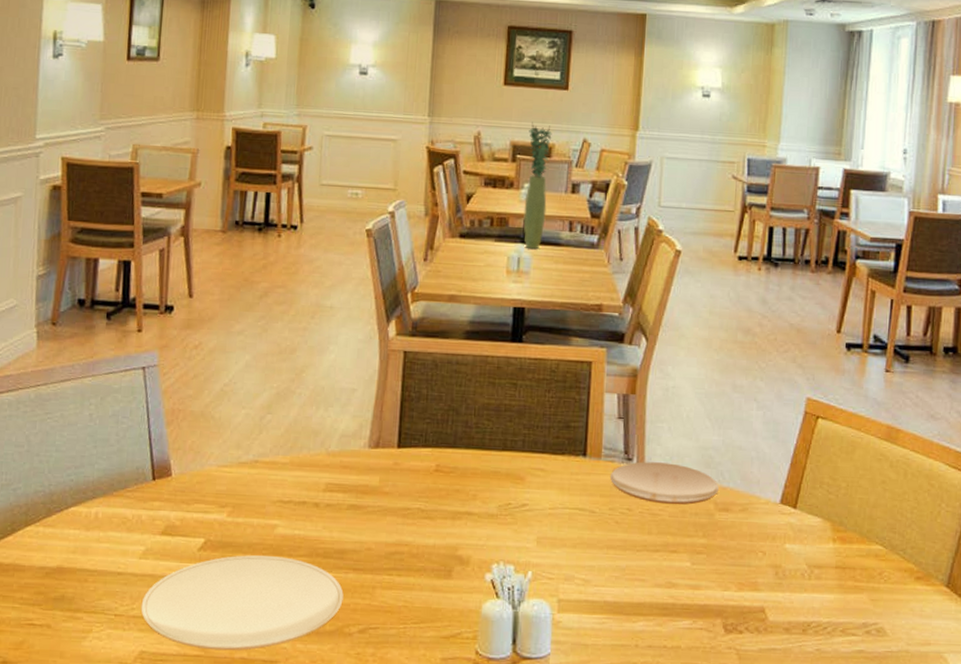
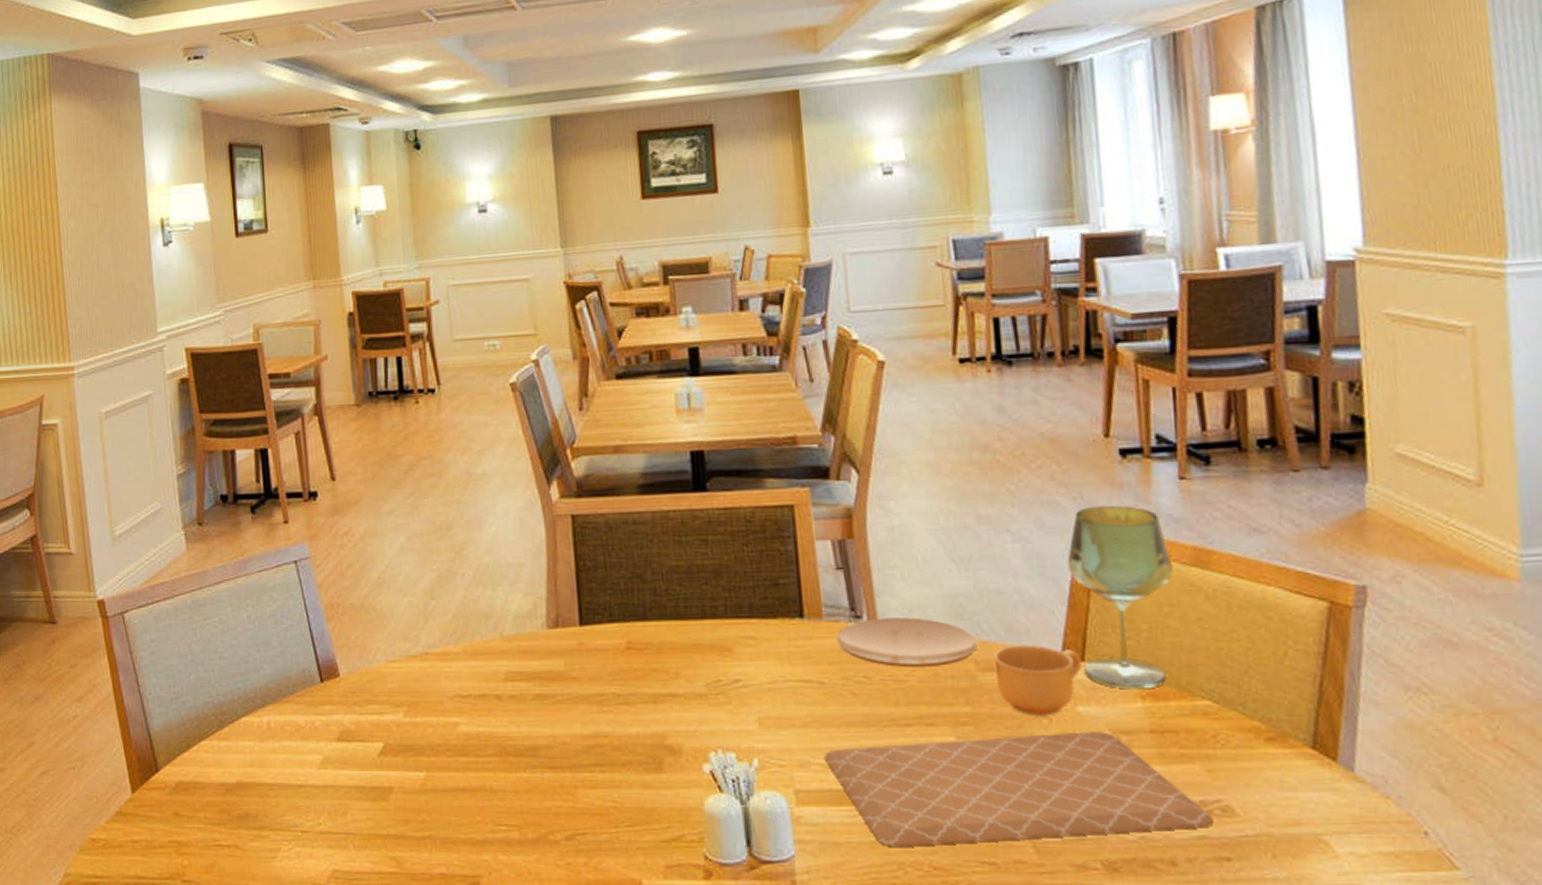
plate: present [140,555,344,651] -> none [326,758,543,866]
vase: present [523,122,552,249] -> none [678,236,713,381]
placemat: none [586,564,870,651] -> present [824,731,1214,848]
teacup: none [728,491,795,549] -> present [993,644,1083,715]
wine glass: none [794,386,871,534] -> present [1066,505,1174,690]

